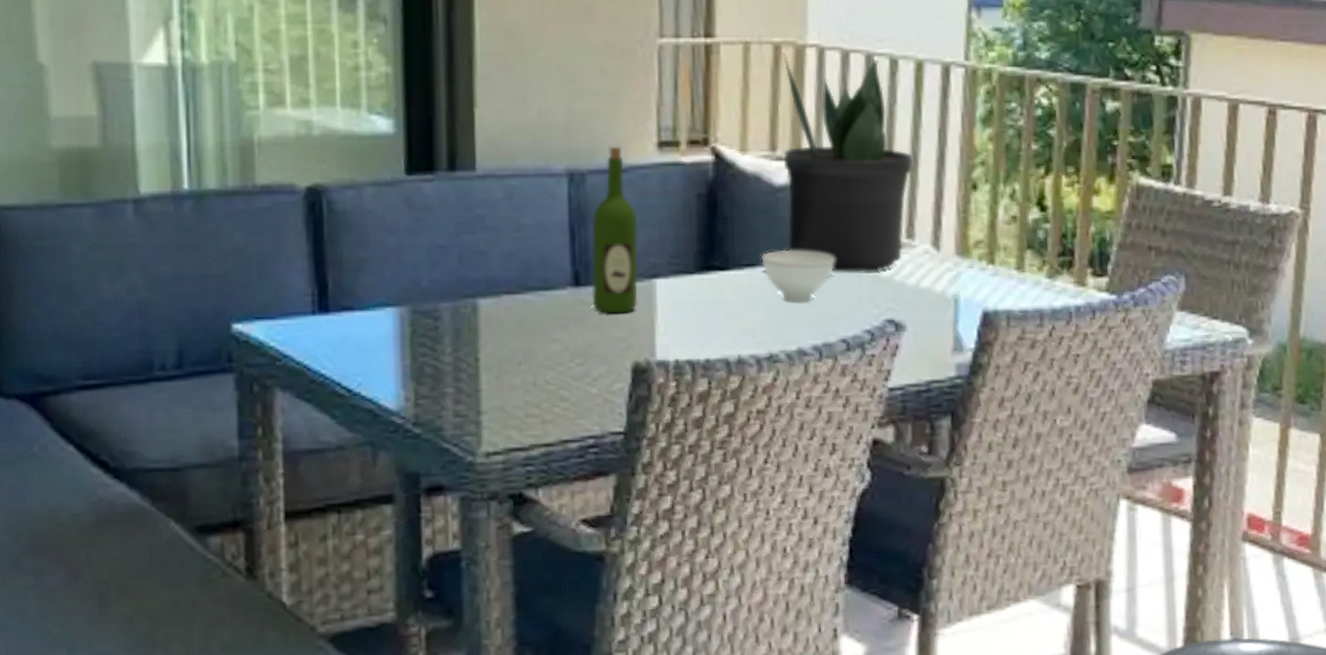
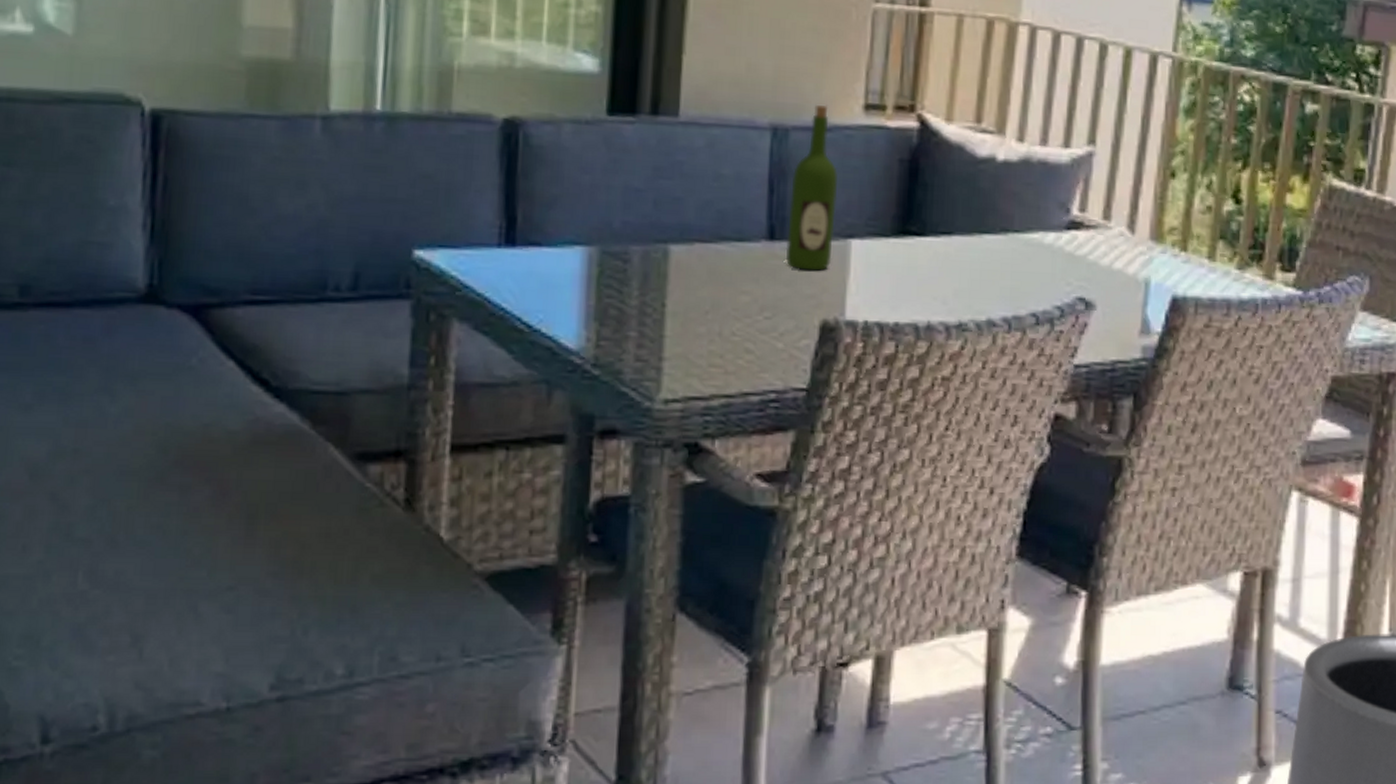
bowl: present [760,249,836,302] -> none [957,220,1032,274]
planter: present [783,53,914,272] -> none [984,28,1115,249]

